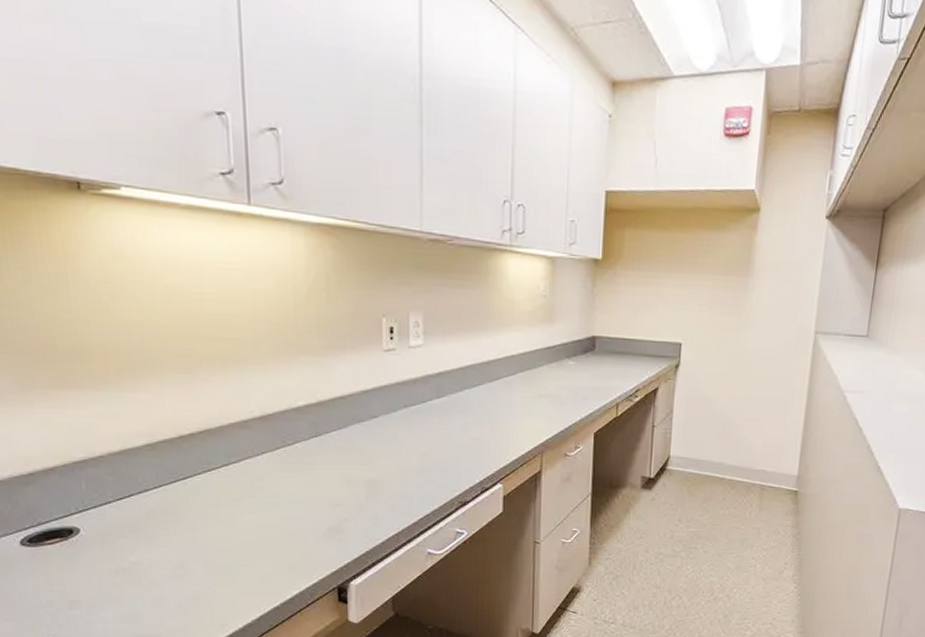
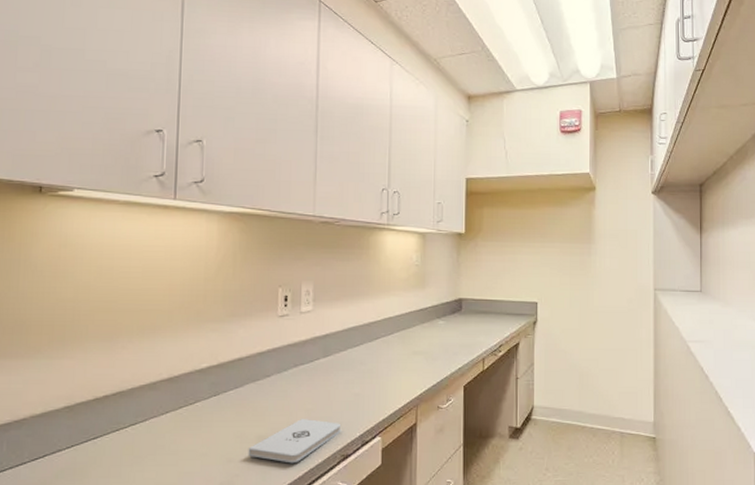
notepad: none [356,462,459,509] -> present [248,418,342,463]

